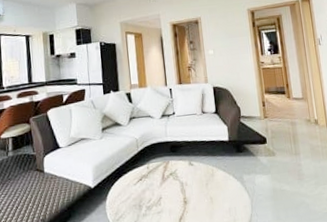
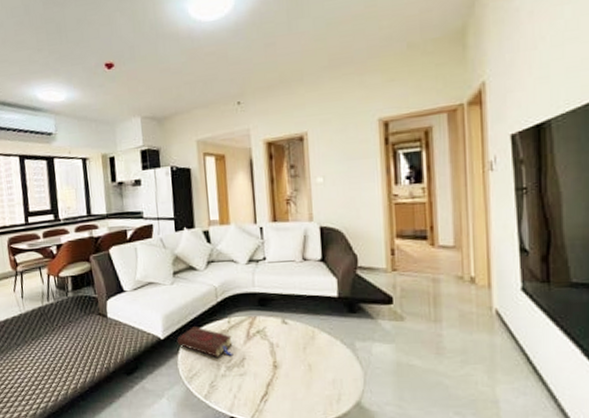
book: none [106,174,152,200] -> present [178,327,234,357]

